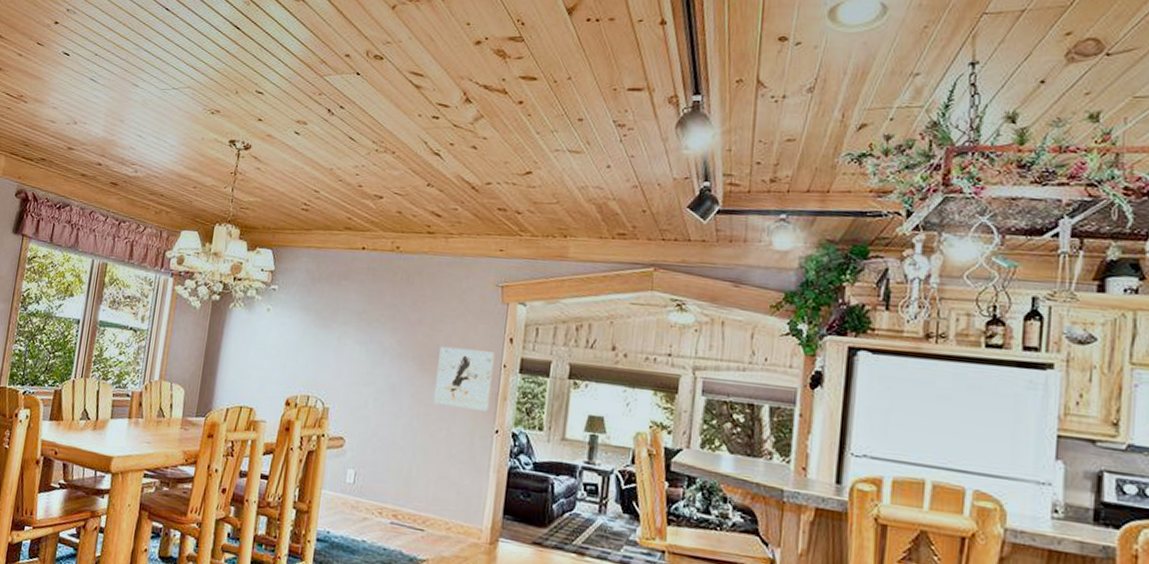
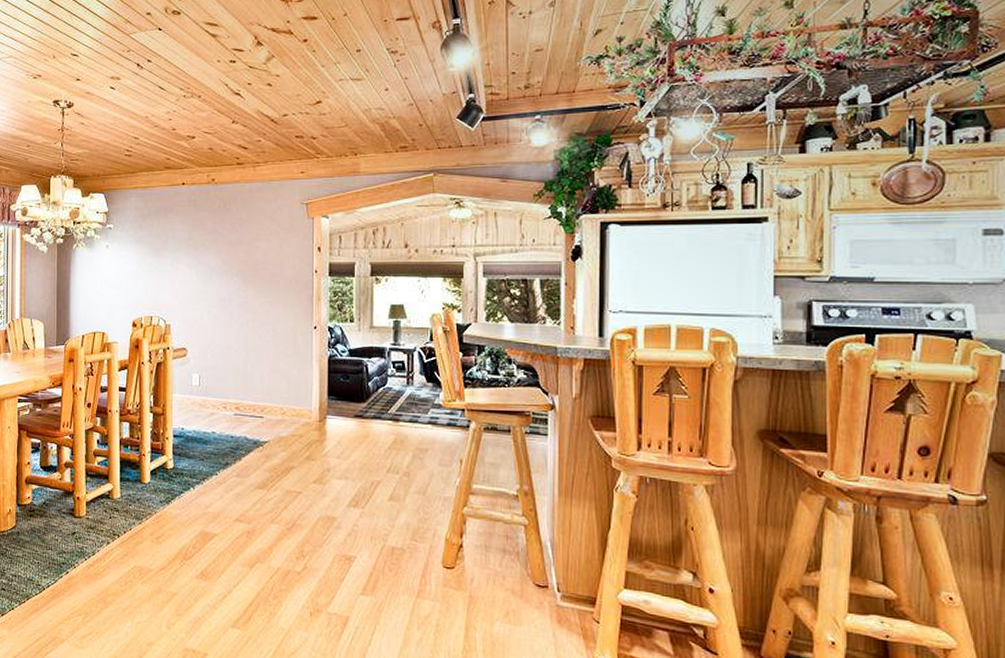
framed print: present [433,346,496,412] -> none [259,260,307,312]

